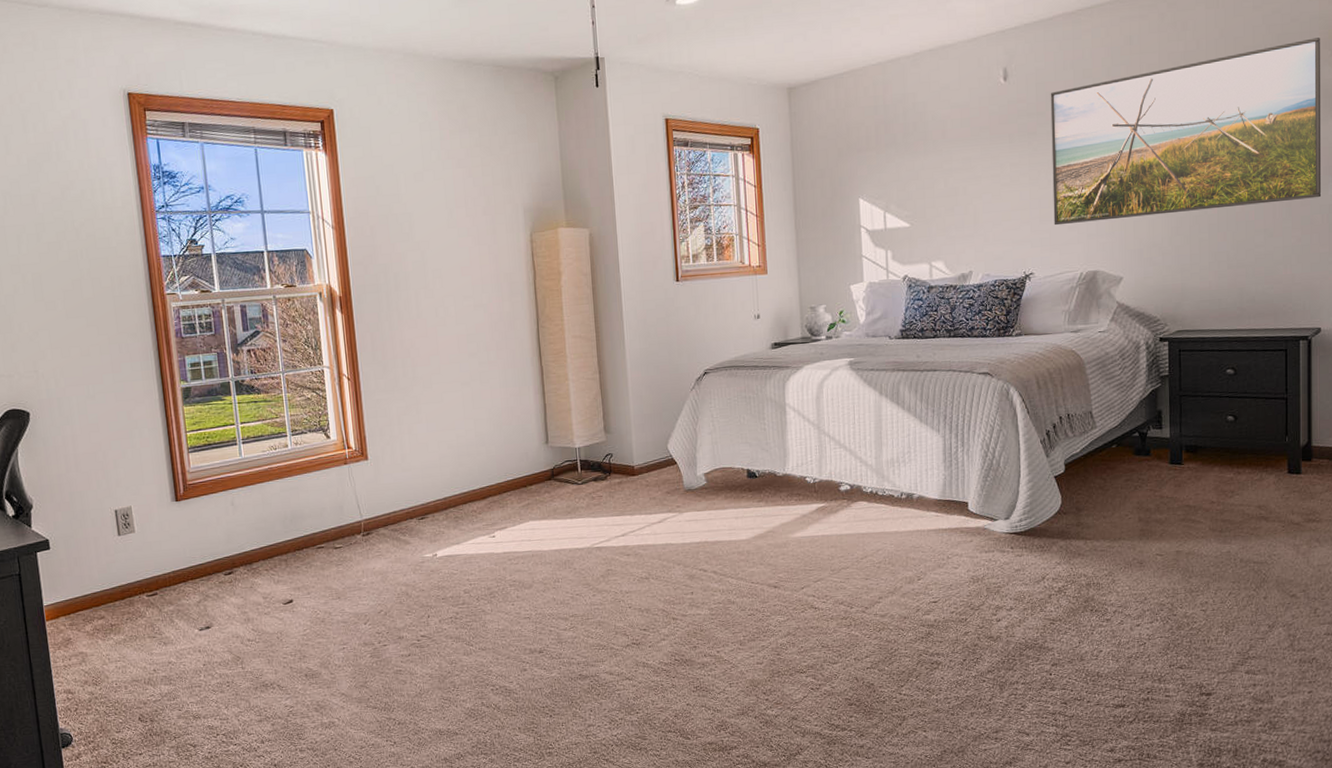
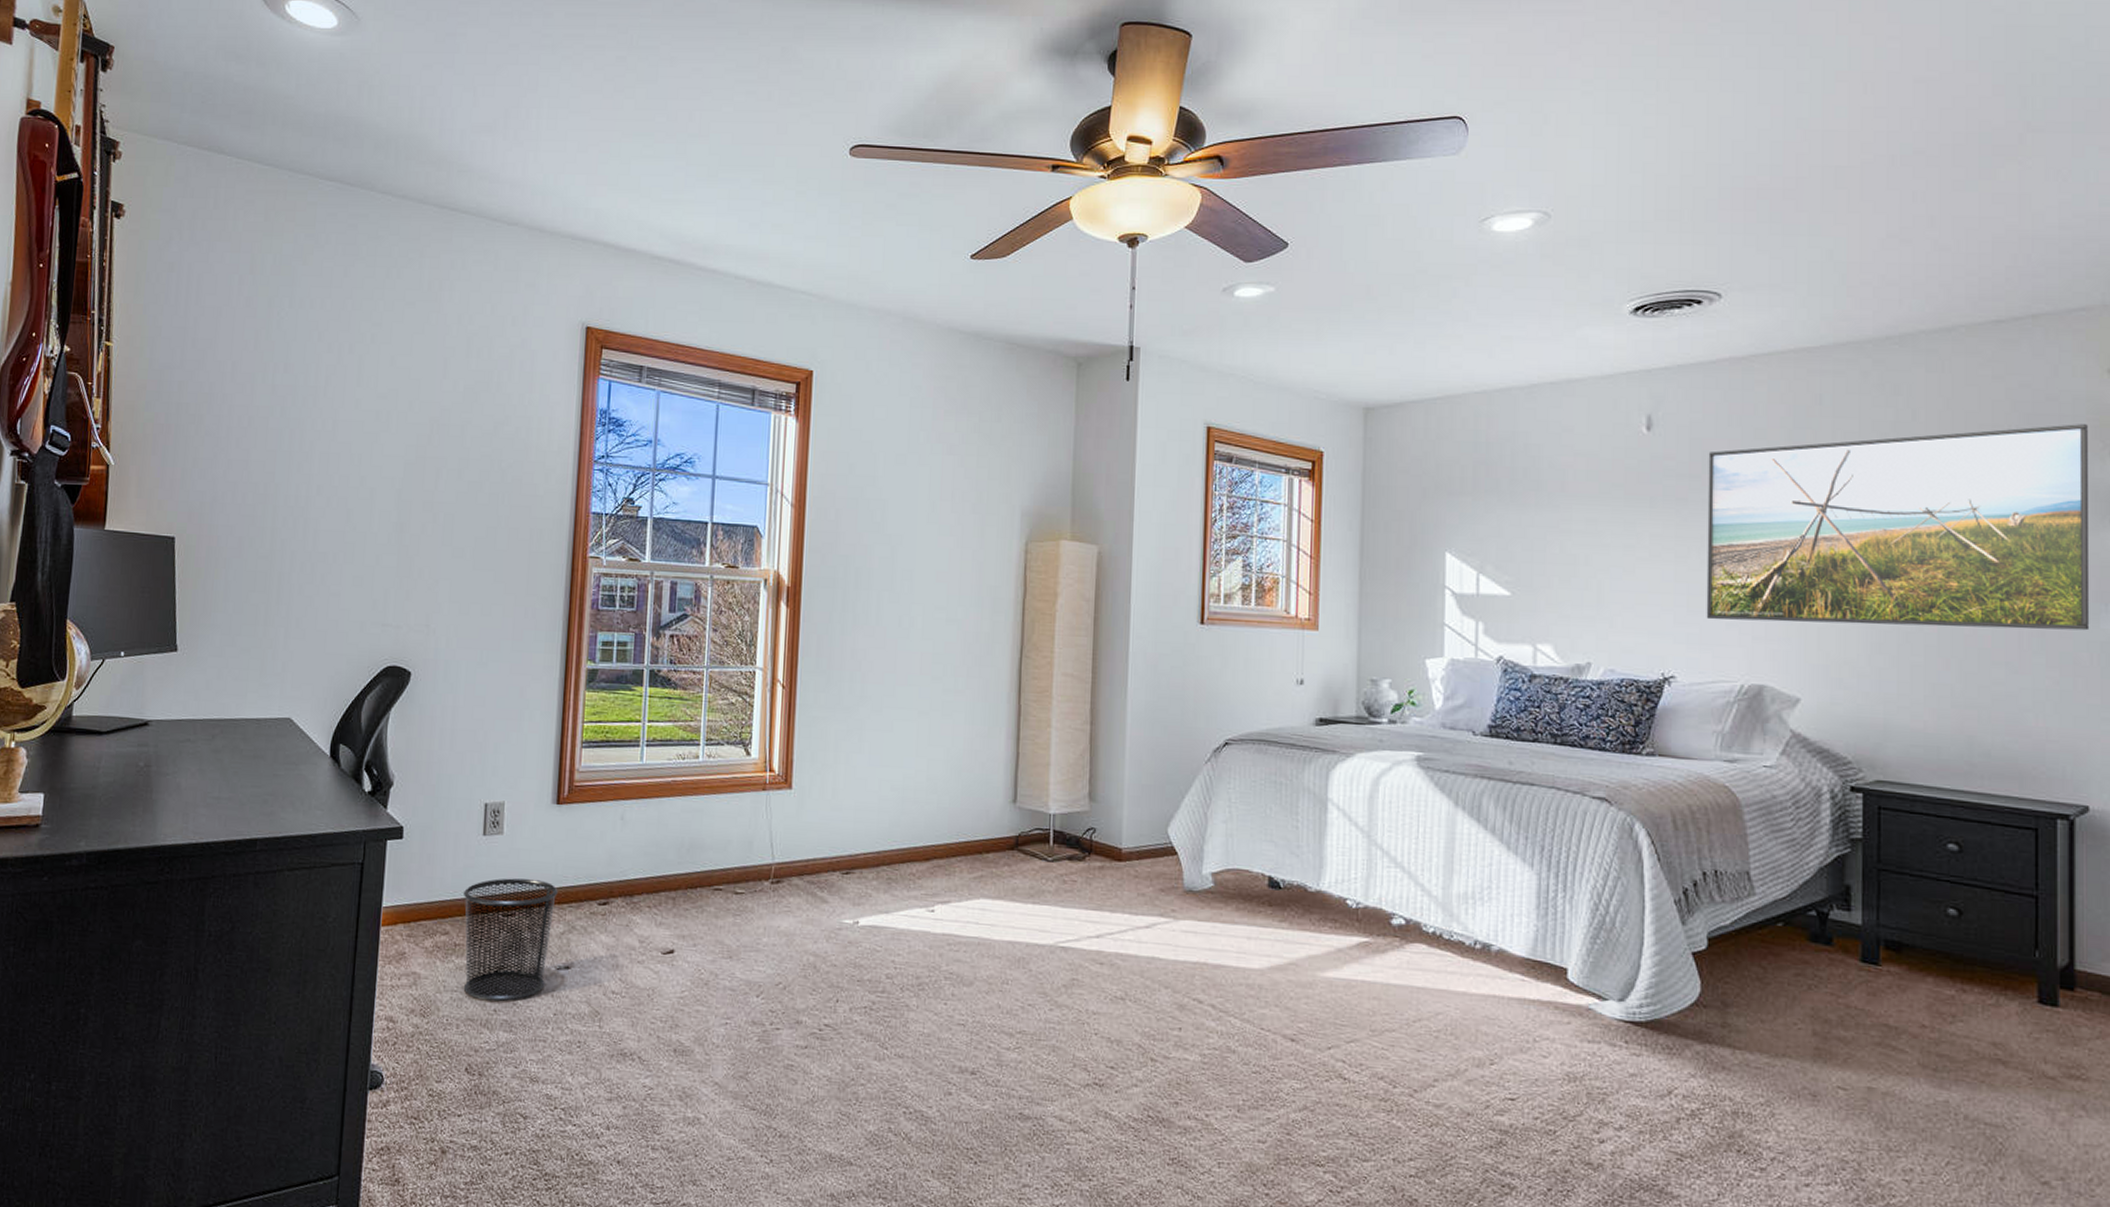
waste bin: none [111,563,192,665] -> present [463,878,558,1002]

